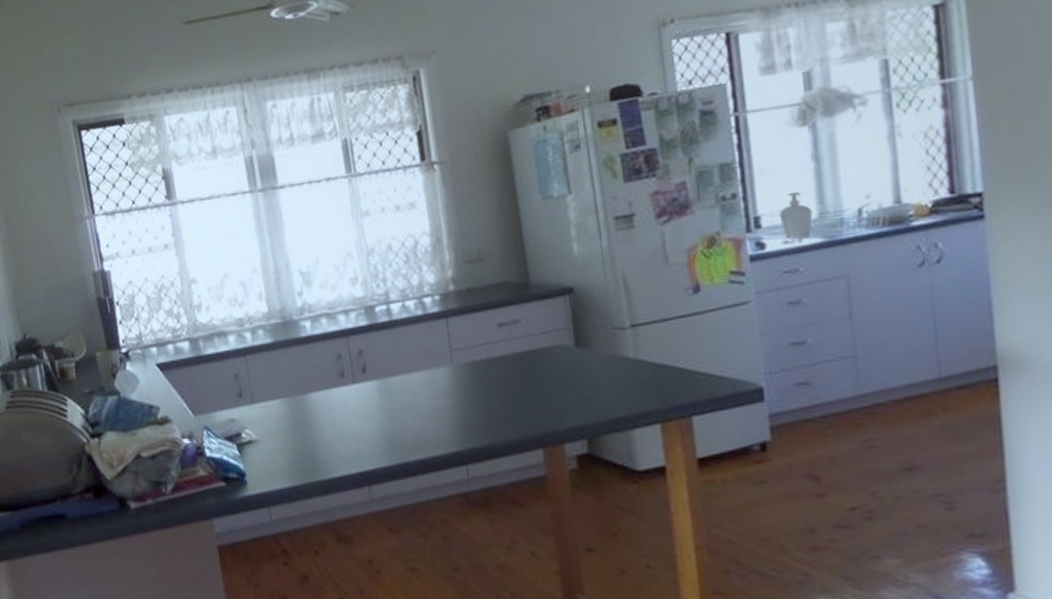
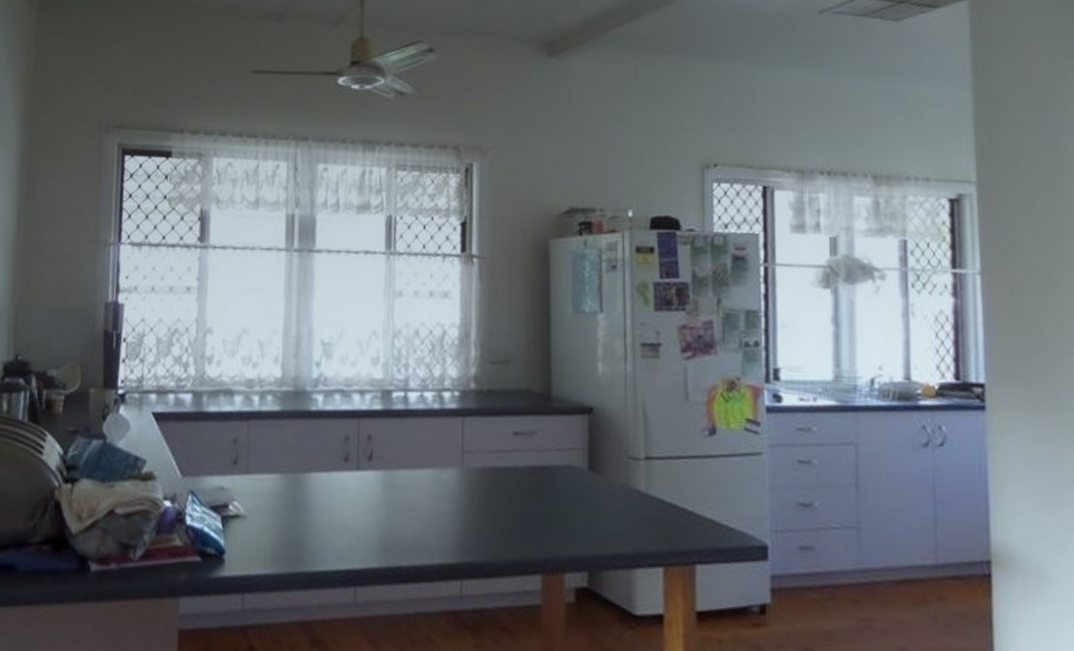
soap bottle: present [779,191,813,240] -> none [797,350,829,399]

